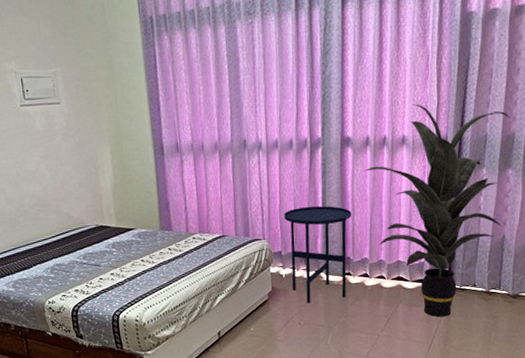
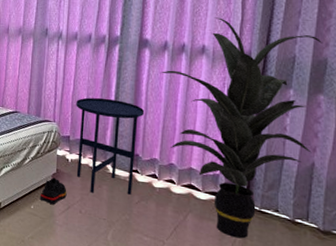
shoe: none [258,295,285,322] -> present [40,177,67,204]

